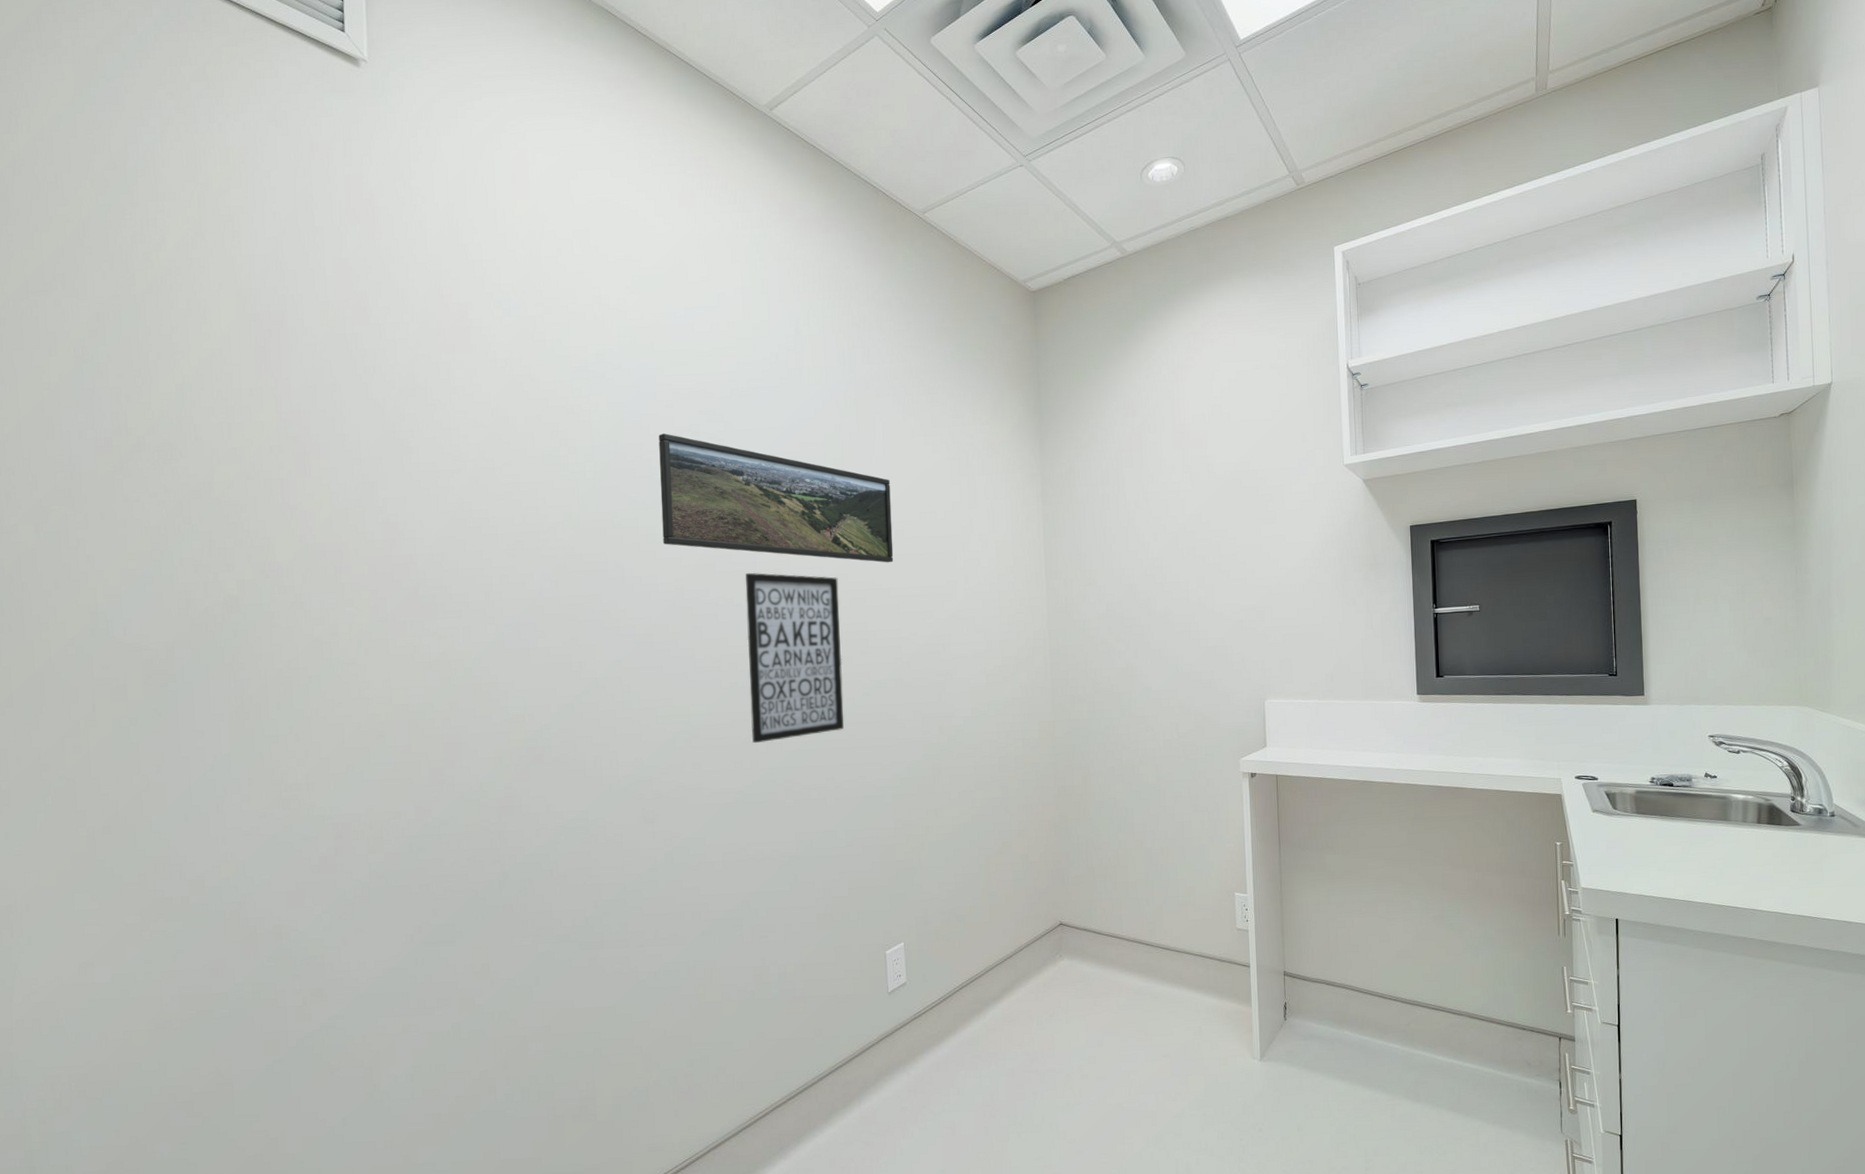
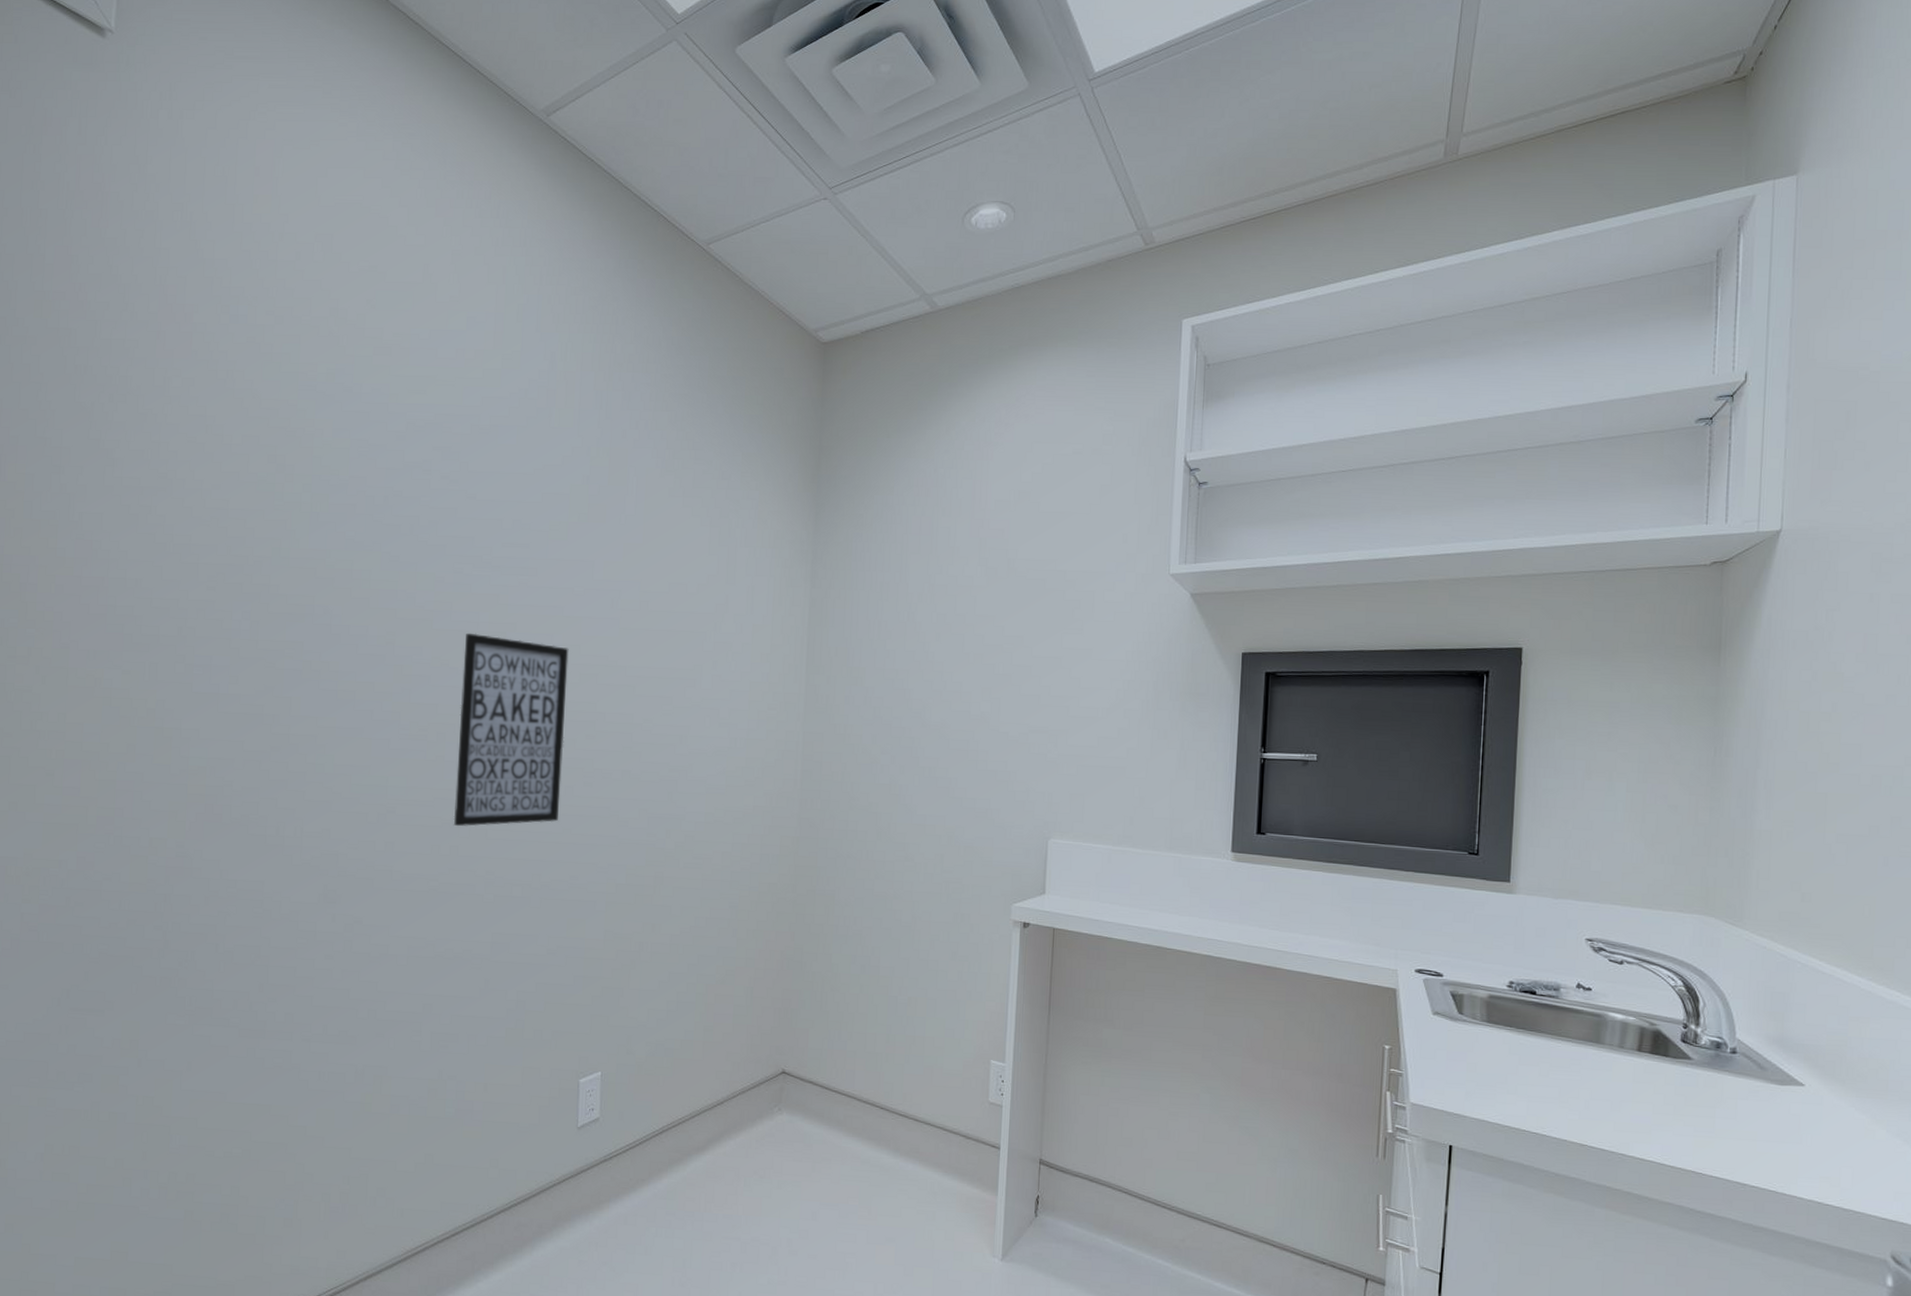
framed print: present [658,433,894,563] -> none [378,468,639,638]

